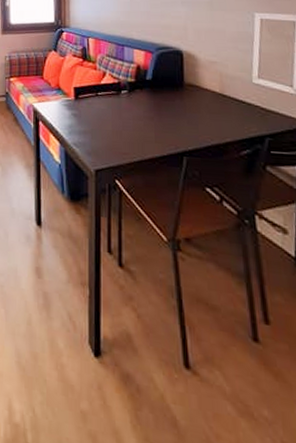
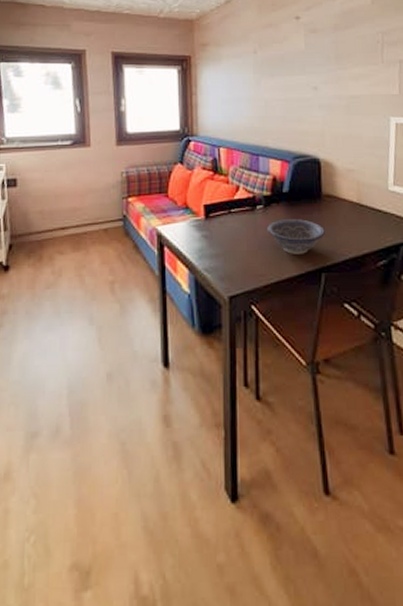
decorative bowl: none [131,104,187,137] -> present [267,219,325,254]

